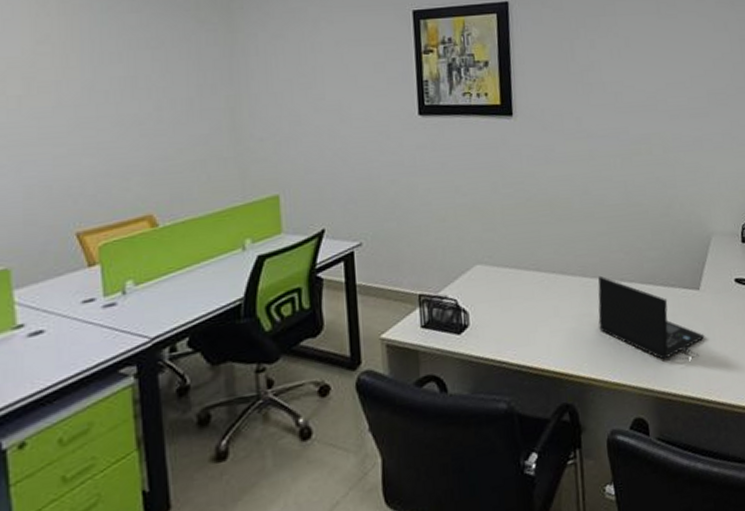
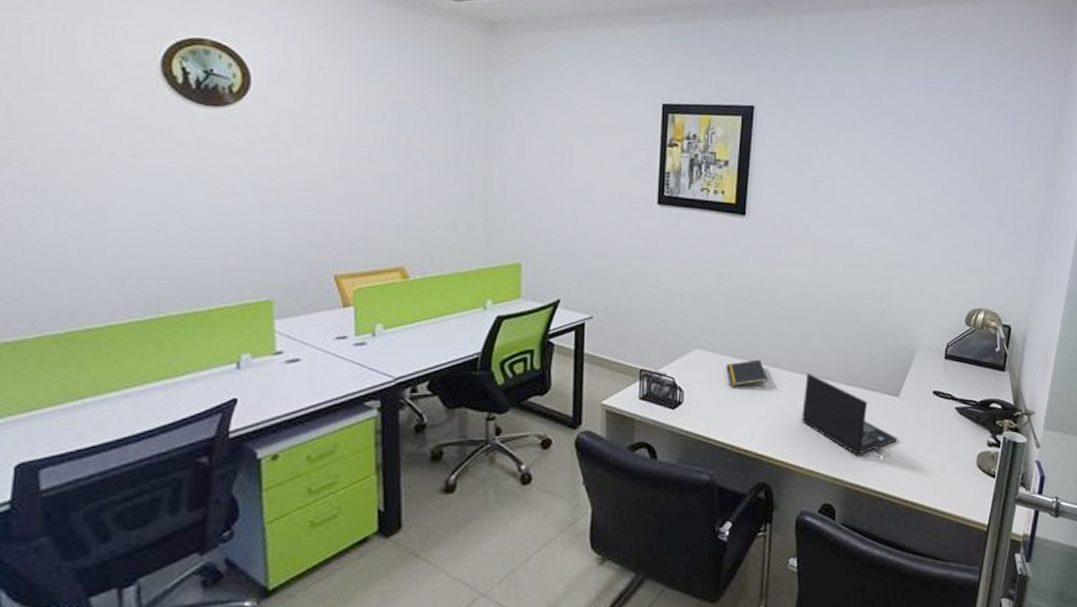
notepad: none [511,268,557,302] -> present [726,359,768,387]

